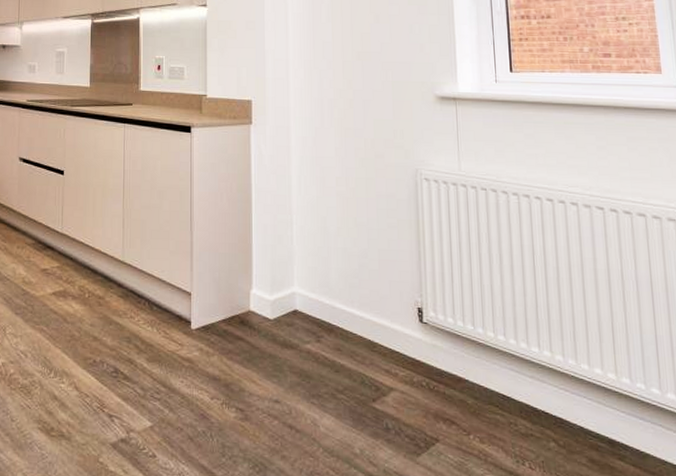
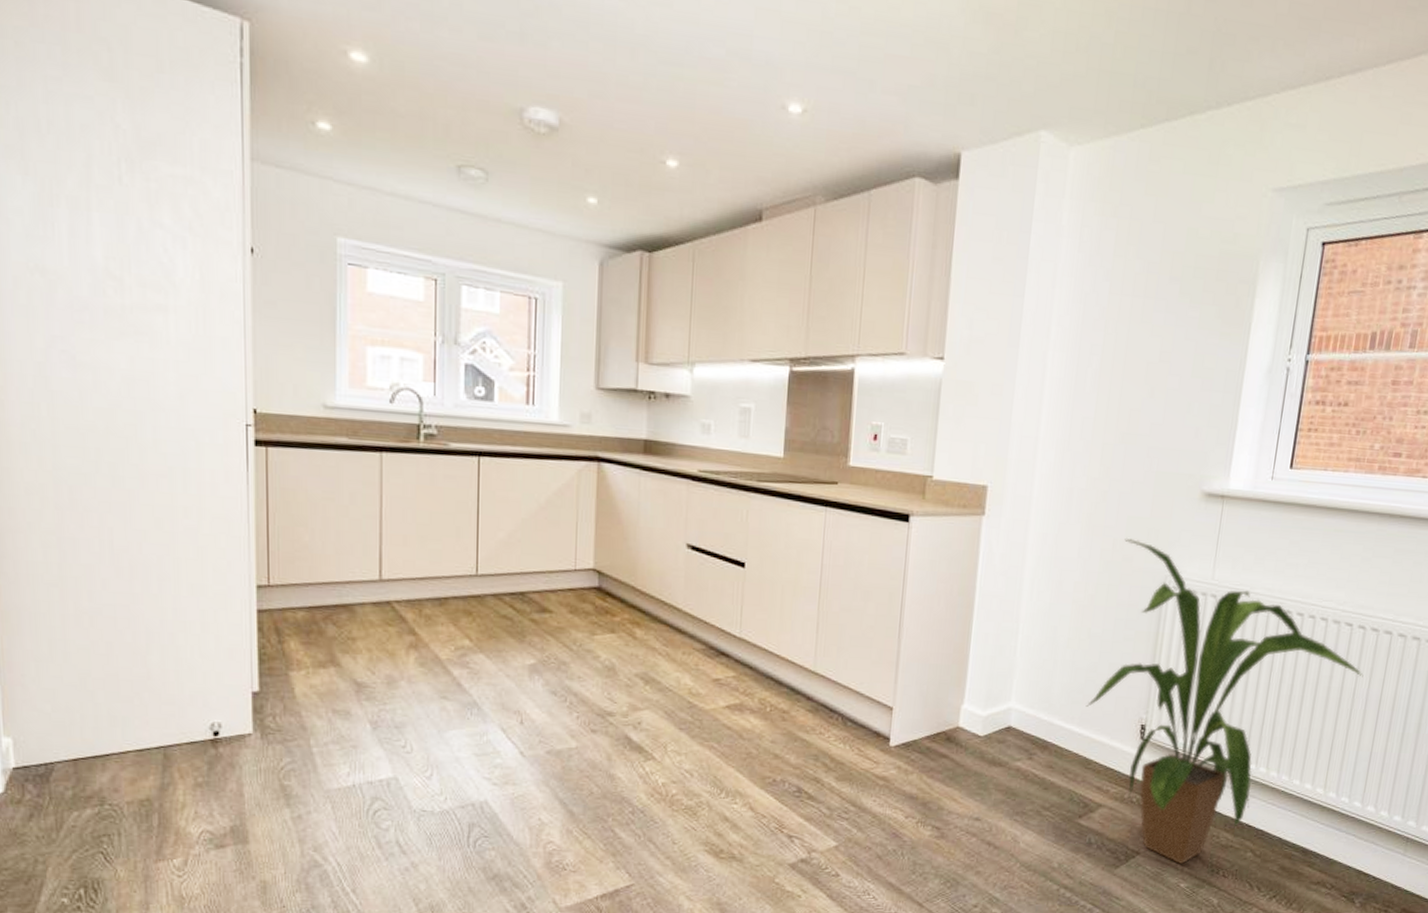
house plant: none [363,138,627,453] -> present [1086,539,1364,864]

